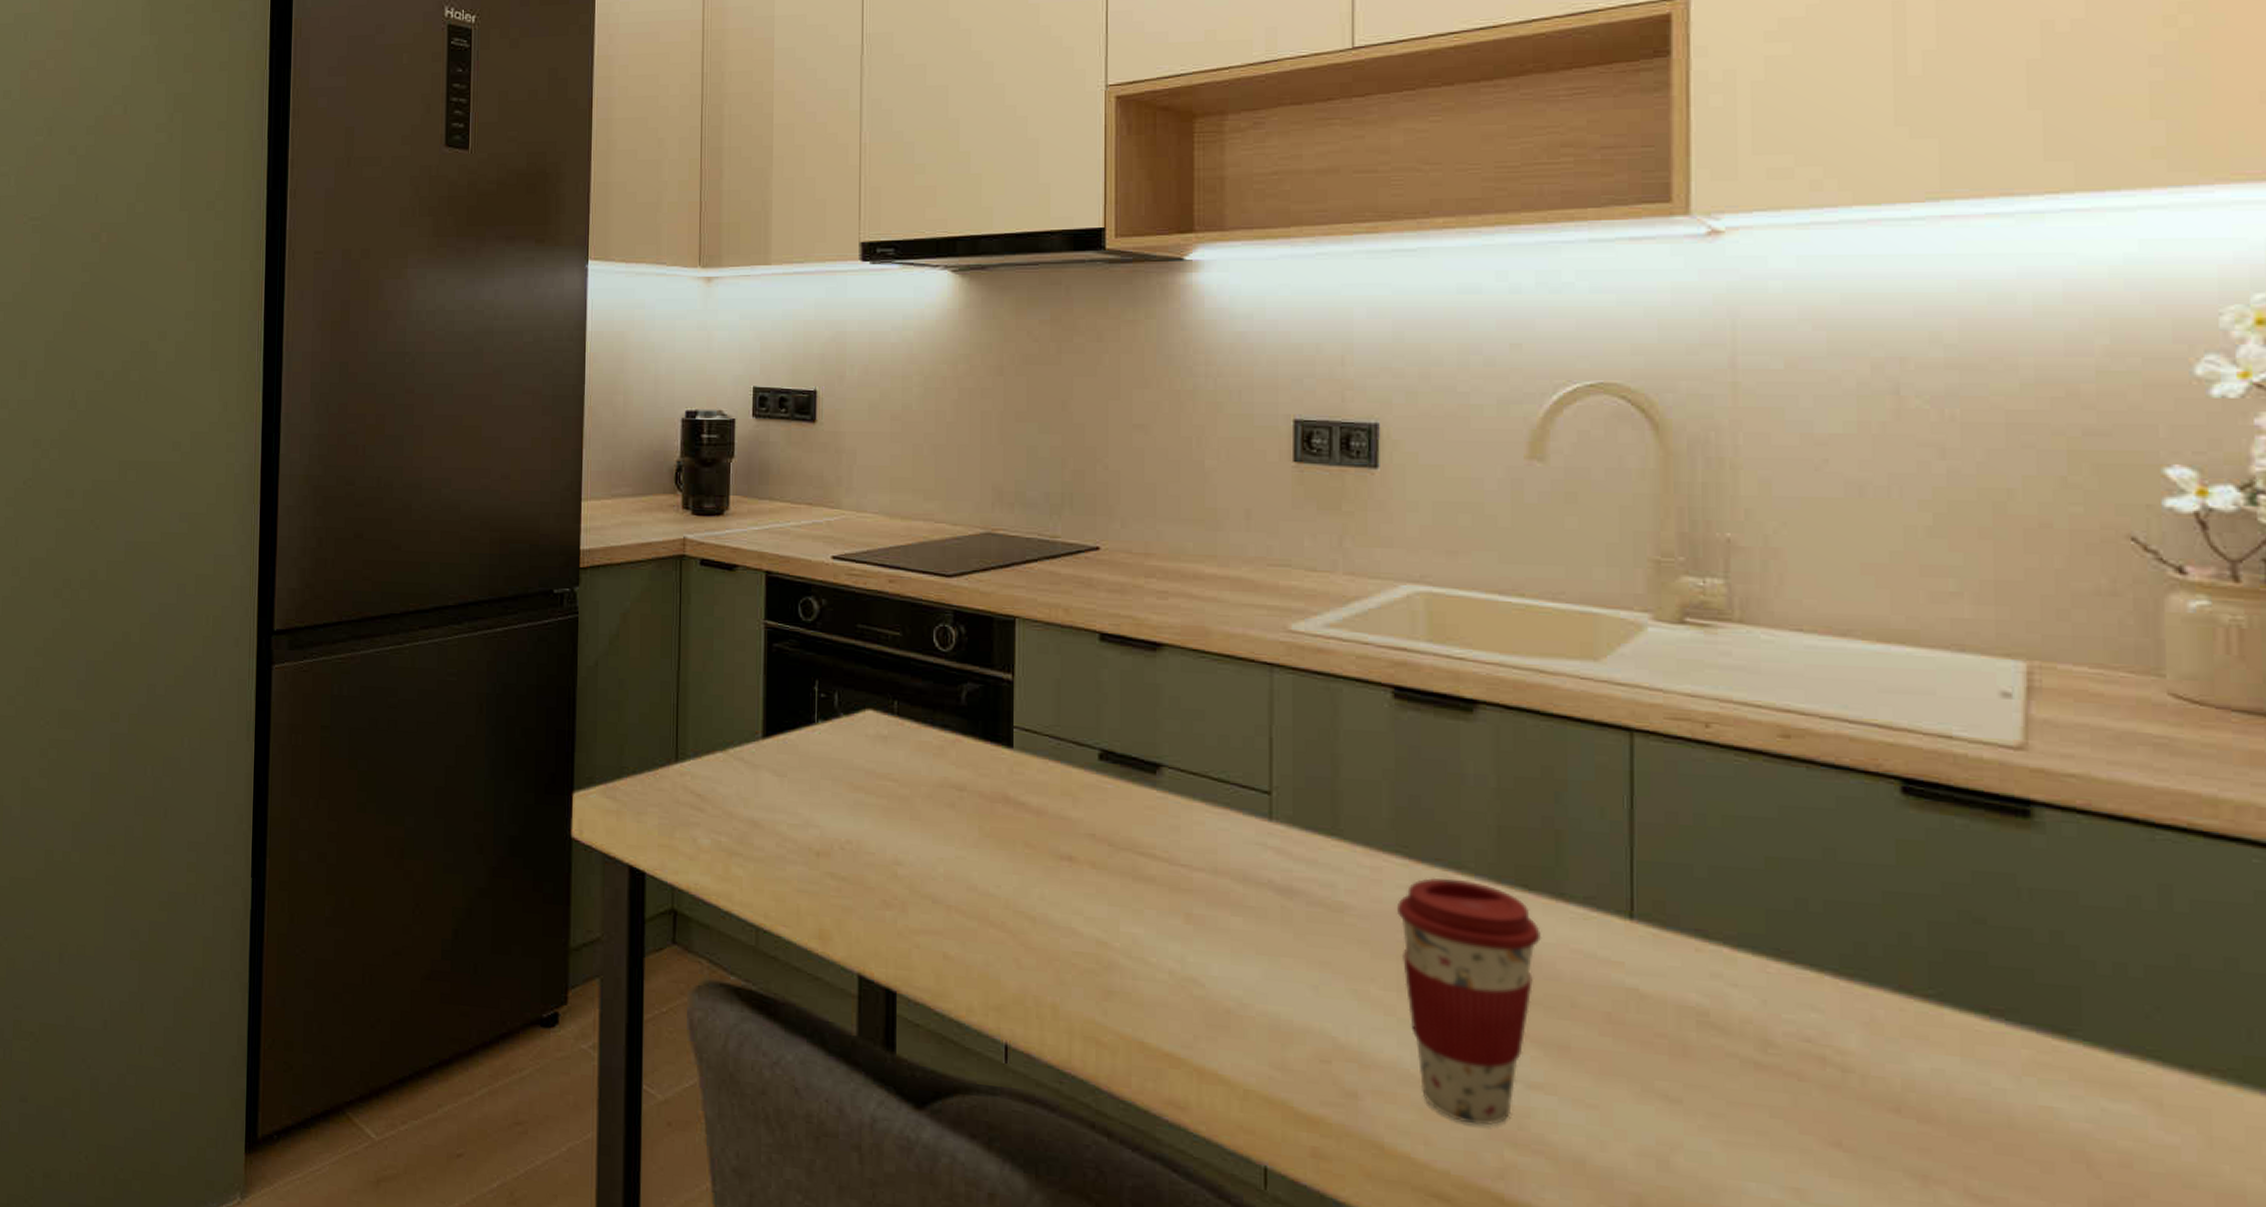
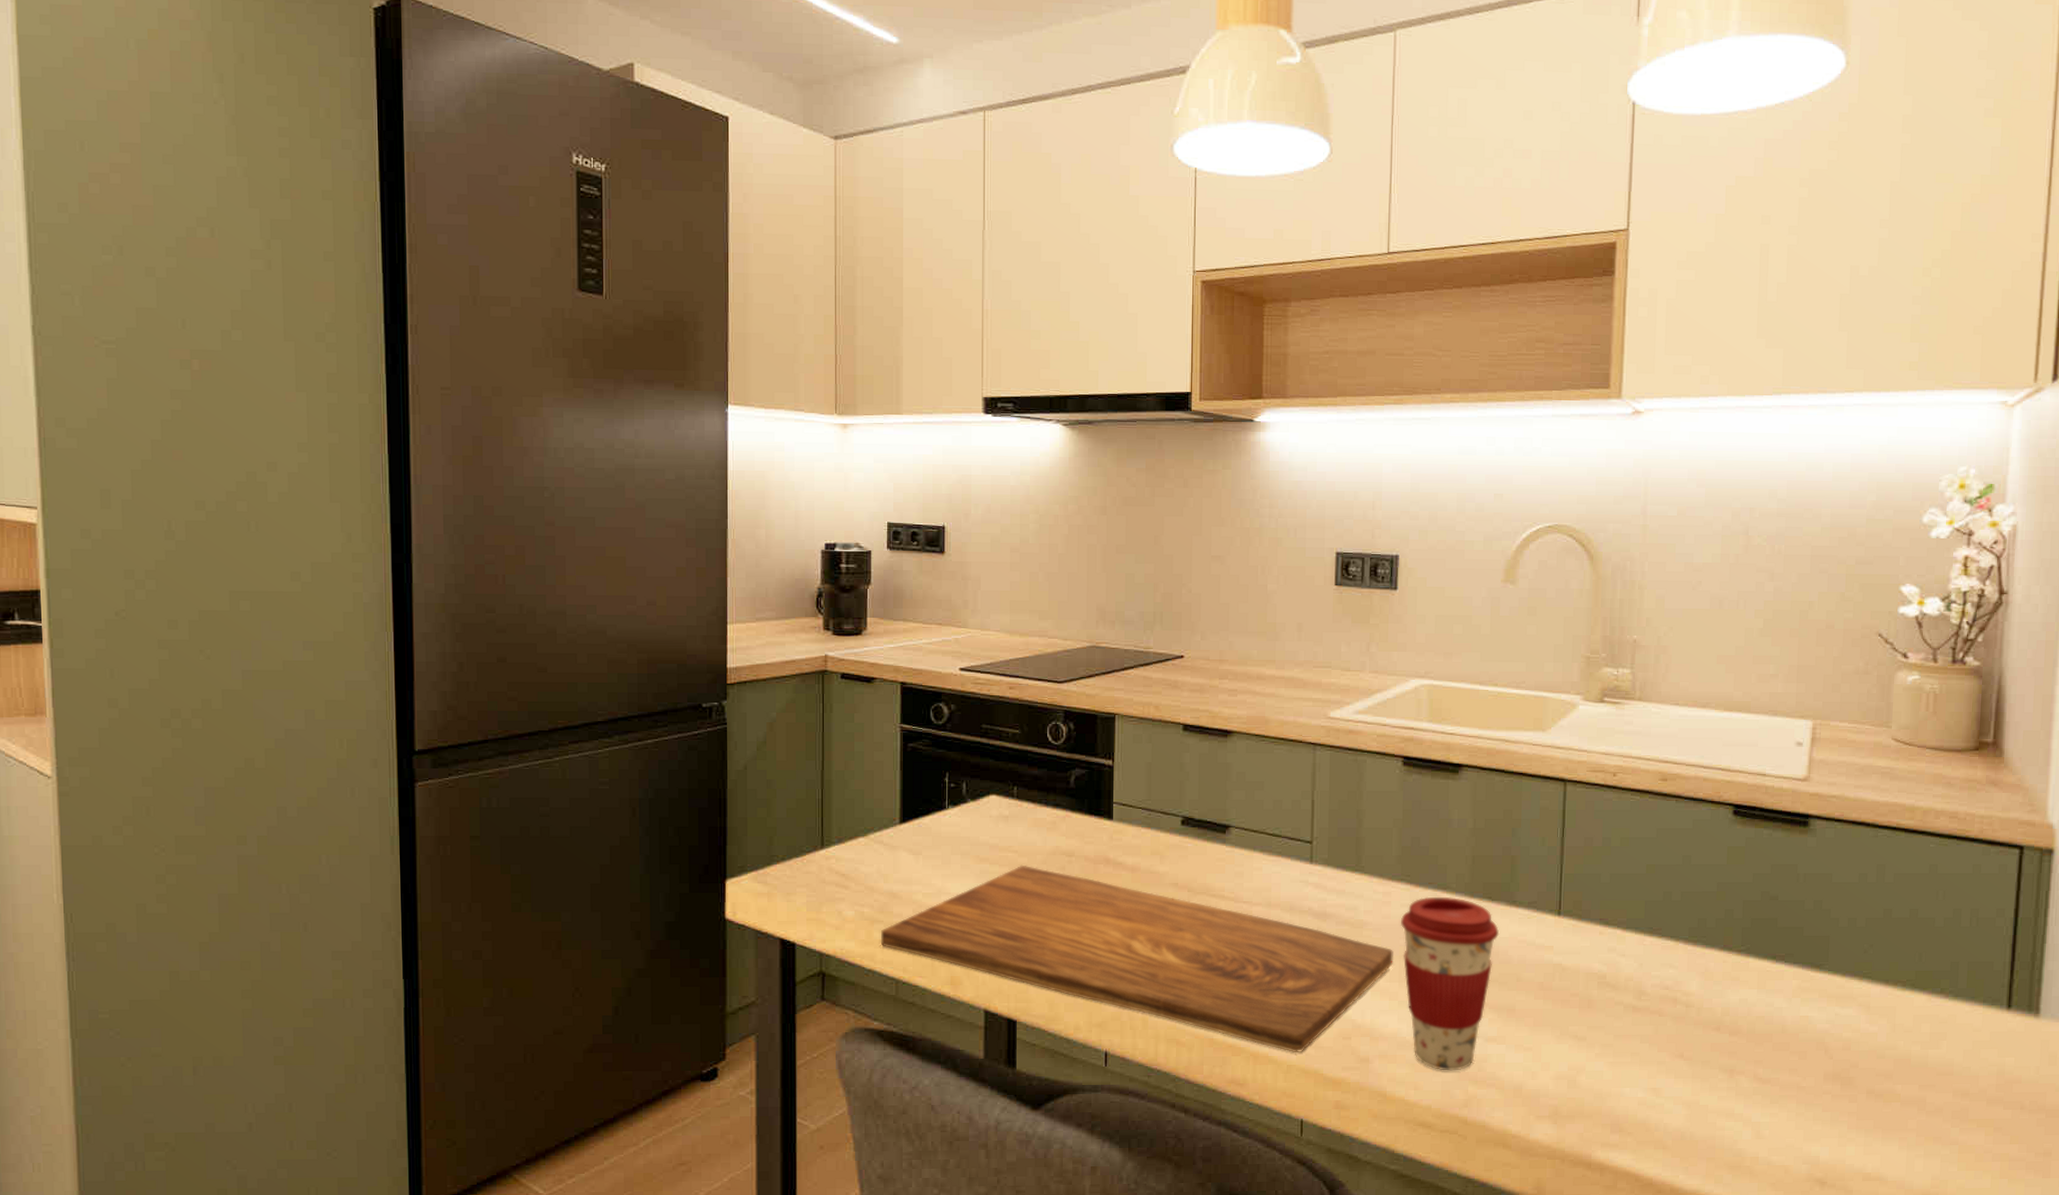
cutting board: none [740,797,1388,1074] -> present [881,864,1393,1052]

